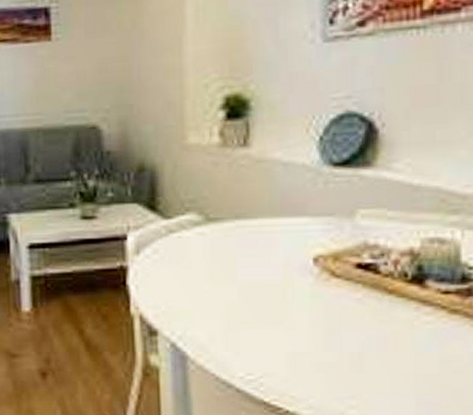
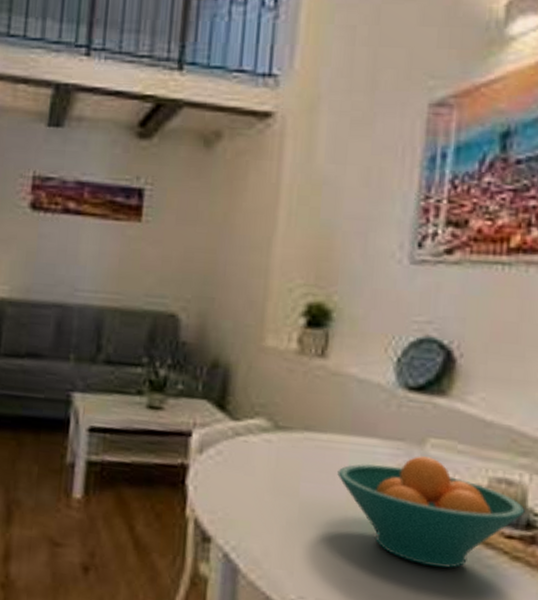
fruit bowl: none [272,227,459,329] -> present [337,456,525,568]

